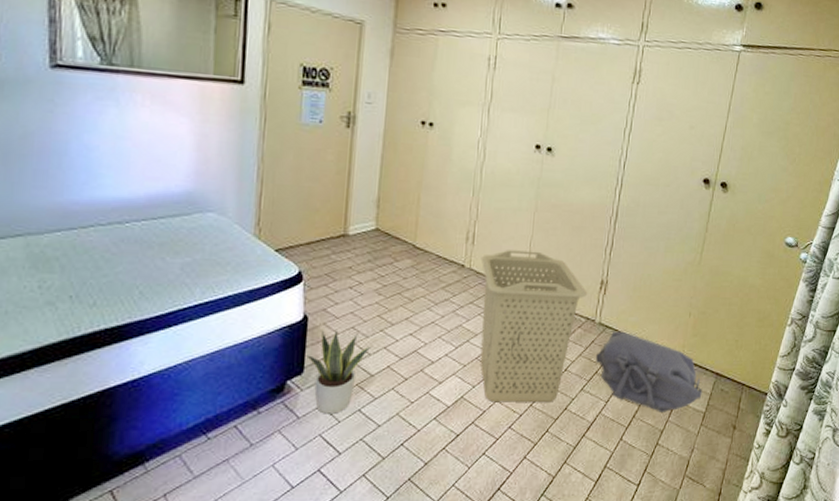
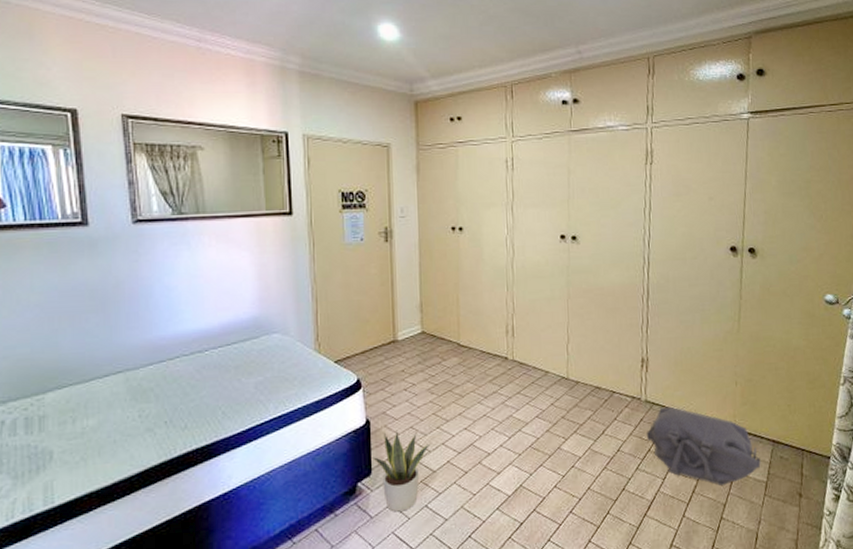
laundry basket: present [480,250,588,403] -> none [522,336,630,489]

